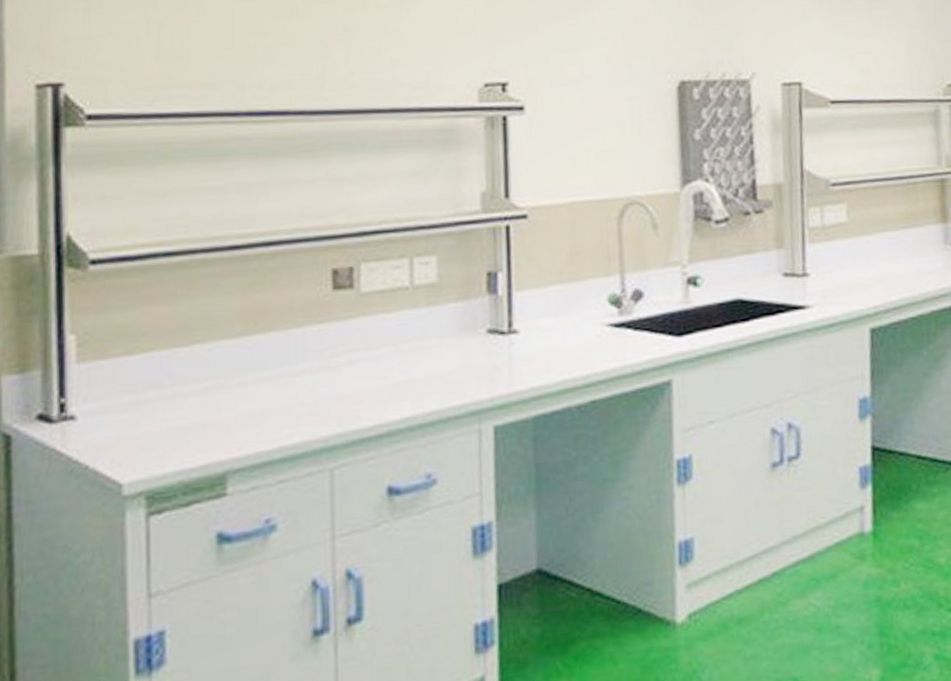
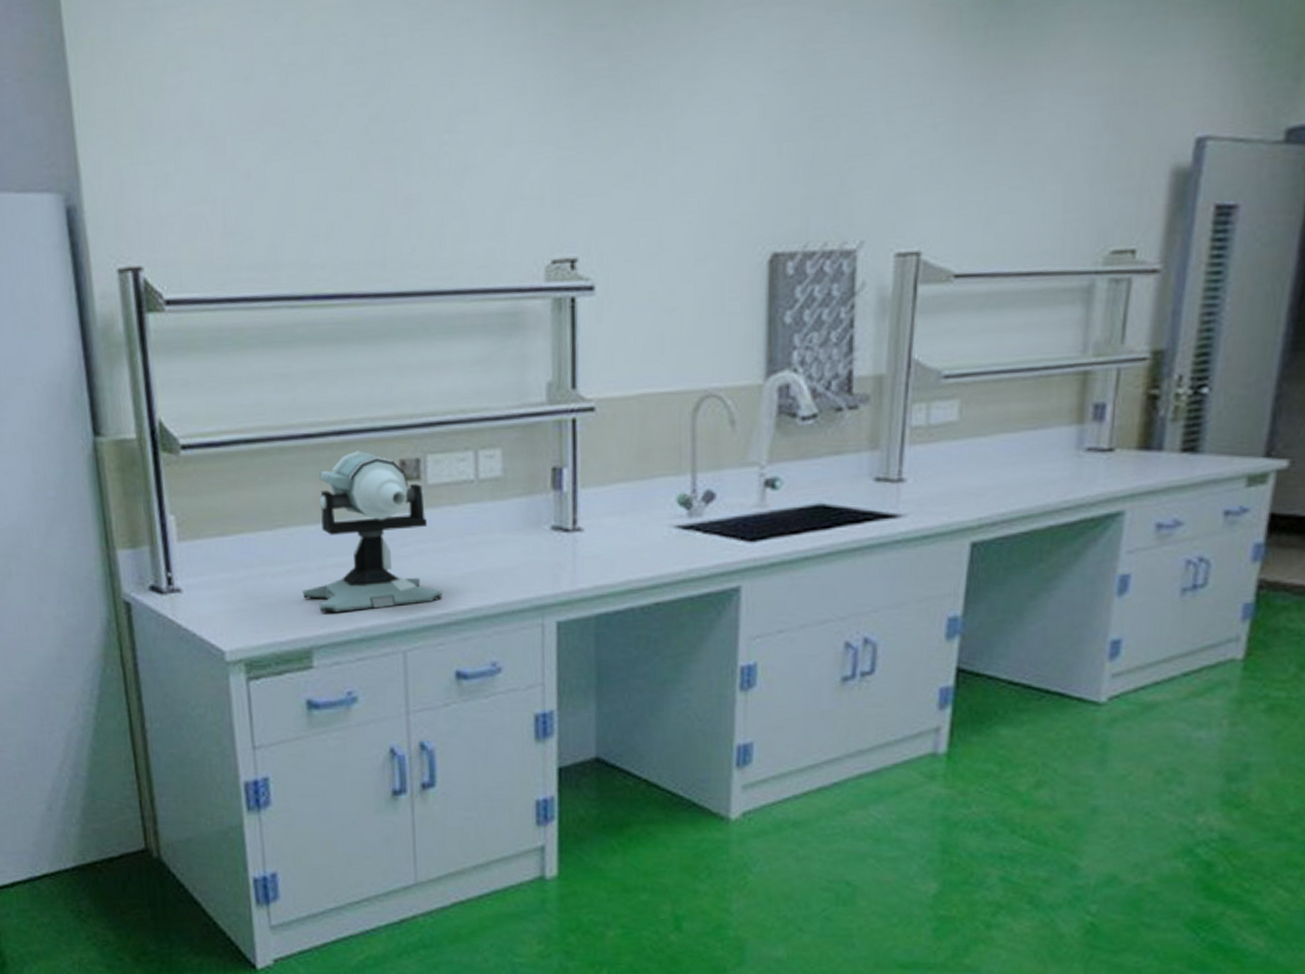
microscope: none [219,261,375,433] -> present [302,450,443,613]

